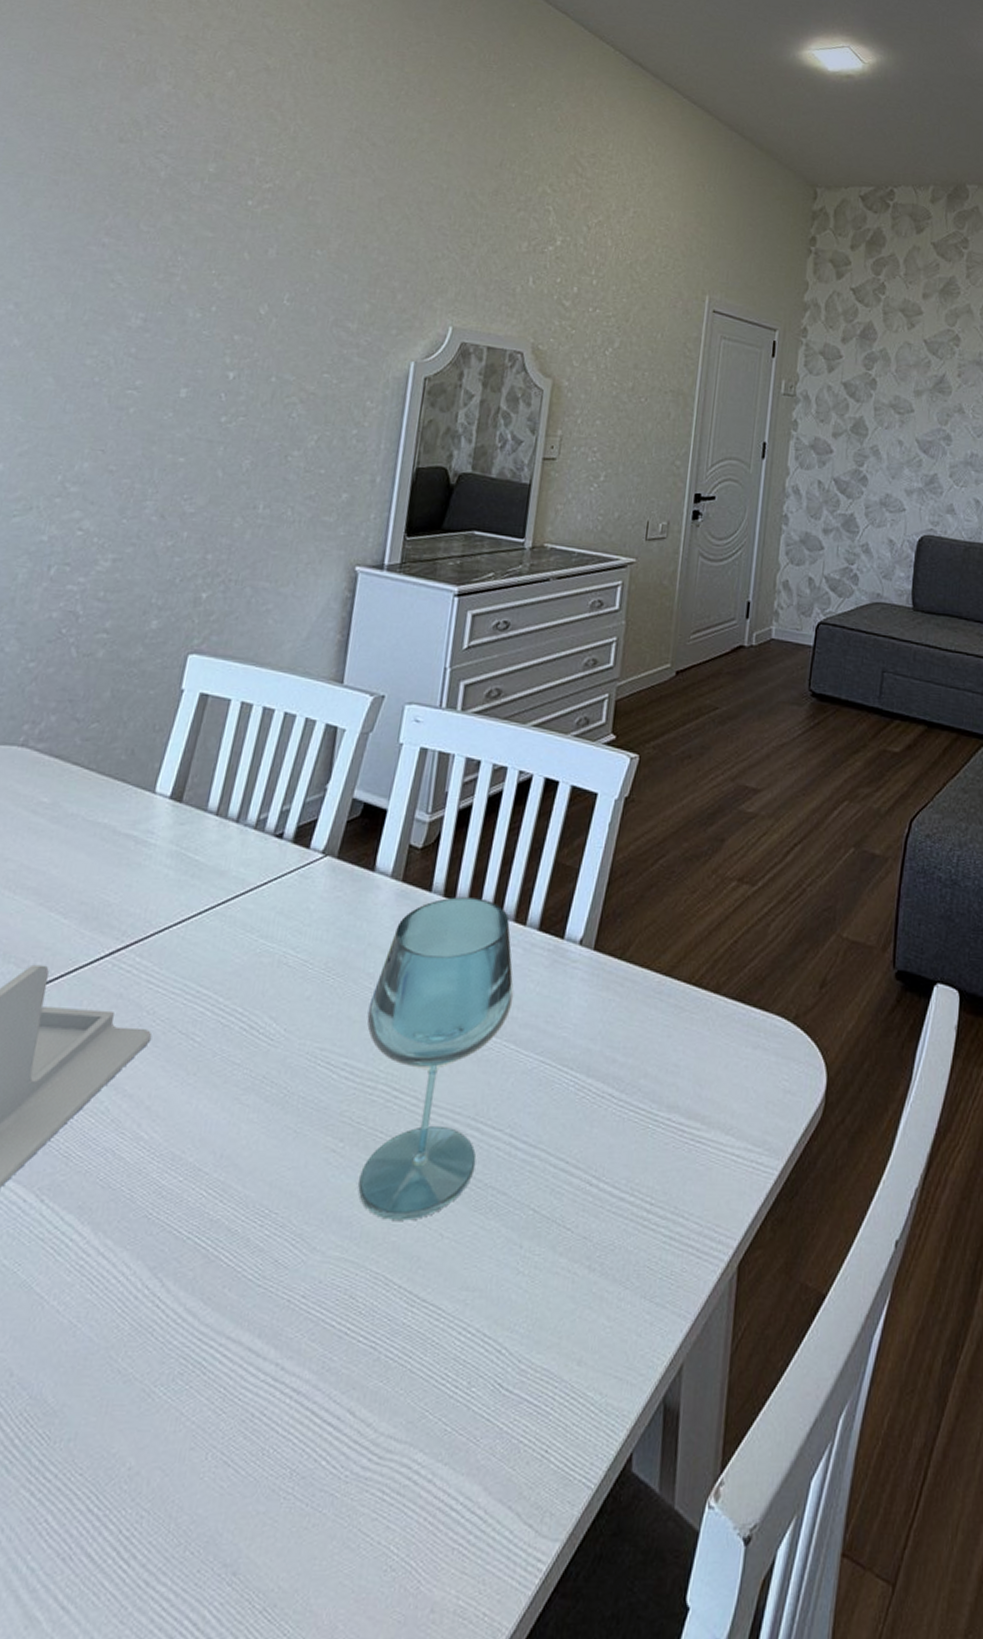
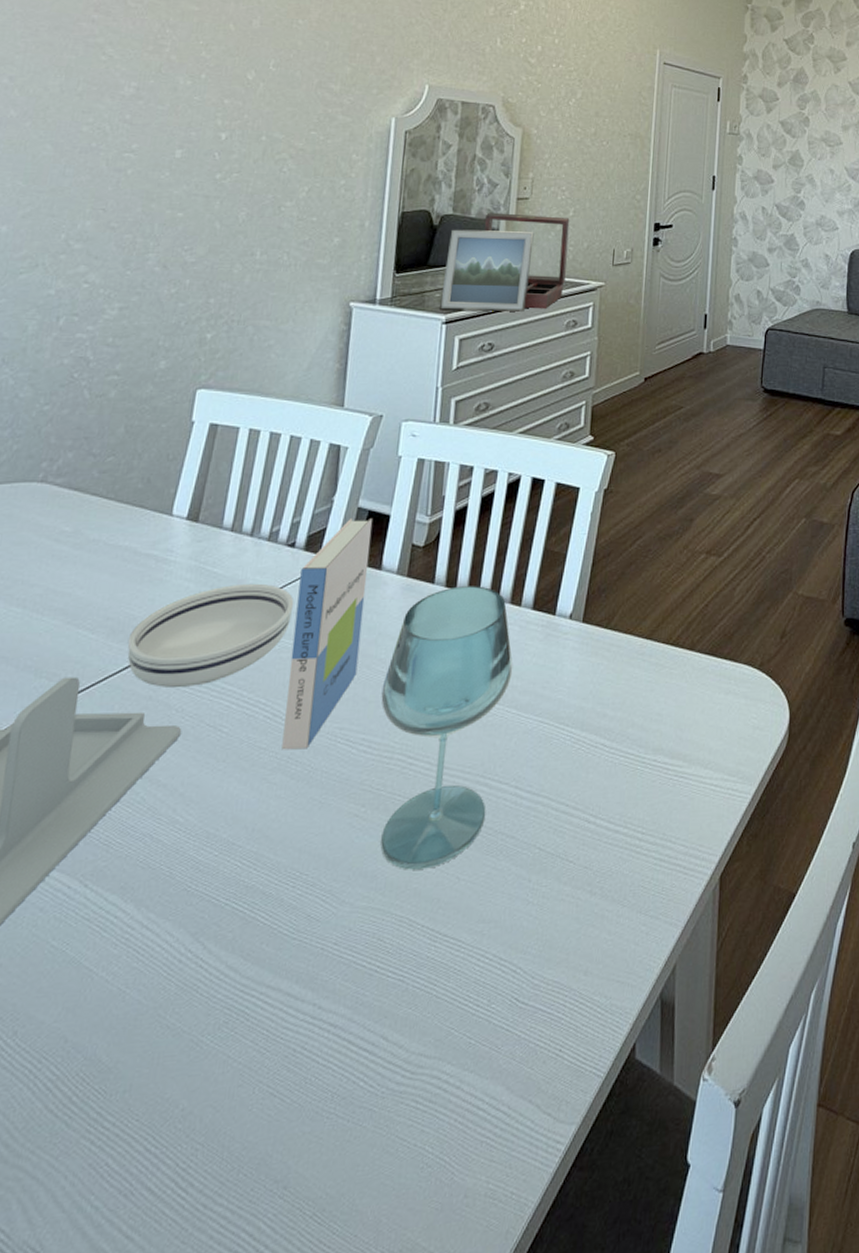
bowl: none [99,875,279,987] -> present [127,583,295,688]
book: none [257,809,367,1069] -> present [282,517,372,750]
picture frame: none [452,490,560,587] -> present [440,229,534,312]
jewelry box: none [505,472,601,586] -> present [485,212,570,310]

